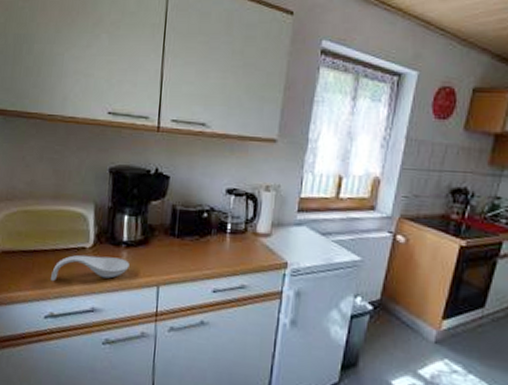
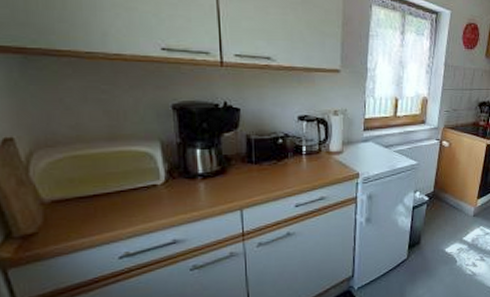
spoon rest: present [51,254,130,282] -> none [120,190,209,223]

